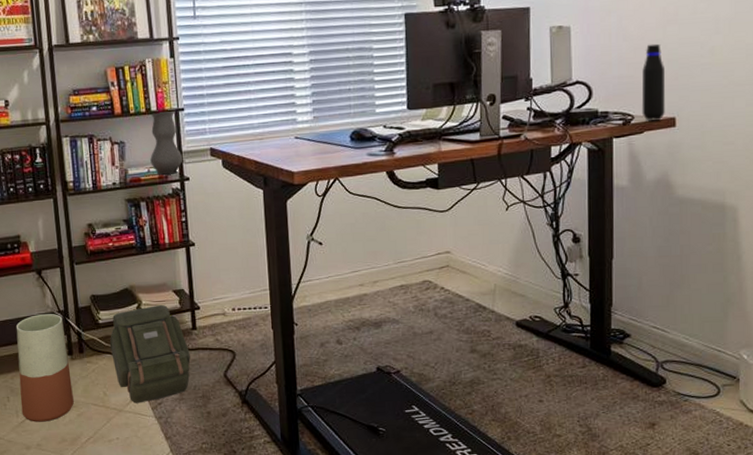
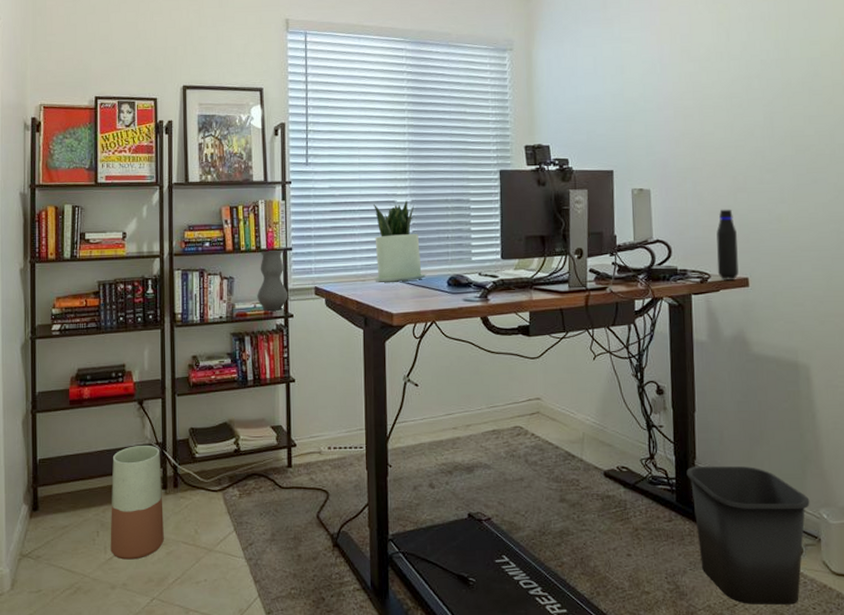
backpack: present [109,304,191,403] -> none [204,440,284,543]
planter: none [269,51,328,140] -> present [374,200,427,282]
waste bin: none [602,311,730,443] -> present [686,465,810,605]

